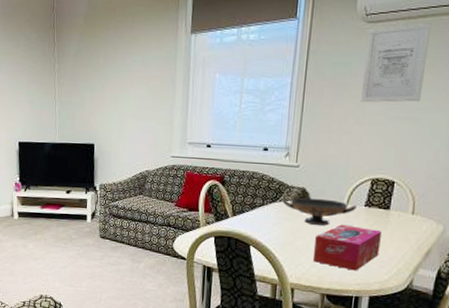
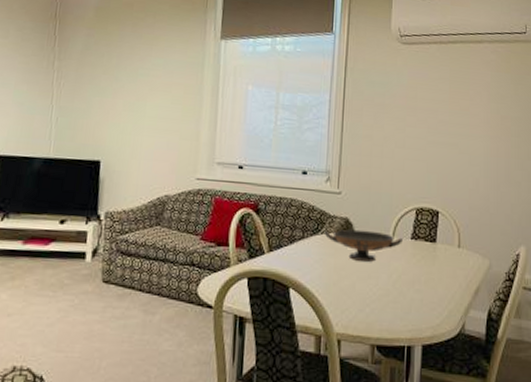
tissue box: present [312,224,381,271] -> none [359,260,430,315]
wall art: present [361,22,432,103] -> none [401,48,461,127]

